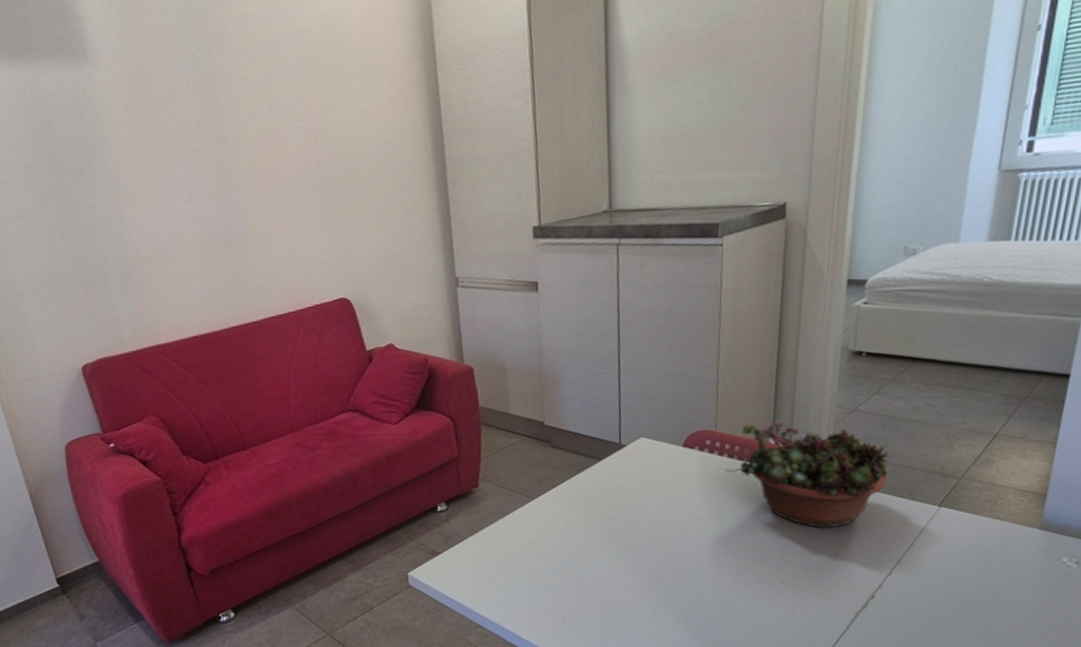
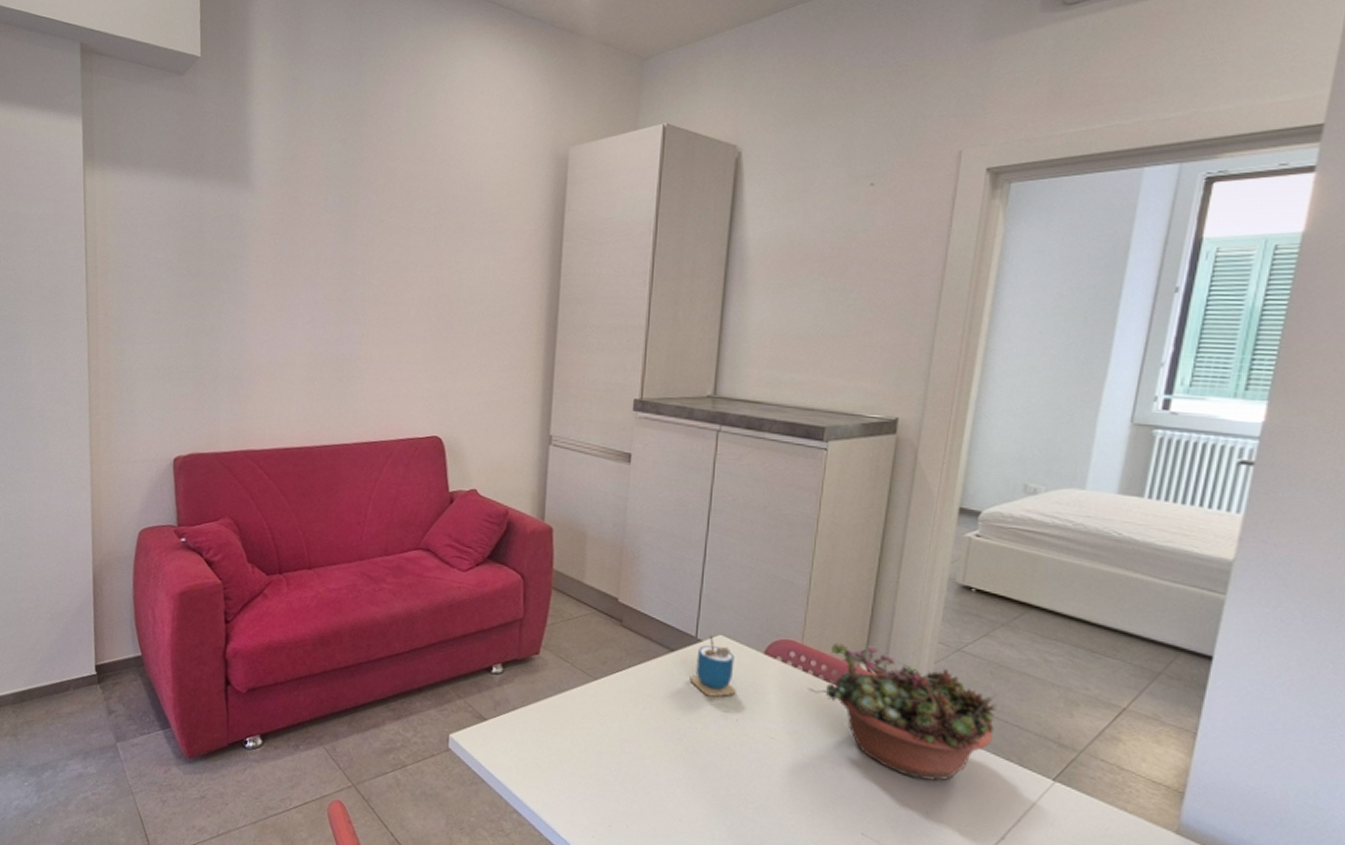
cup: none [618,437,661,494] -> present [689,633,736,697]

